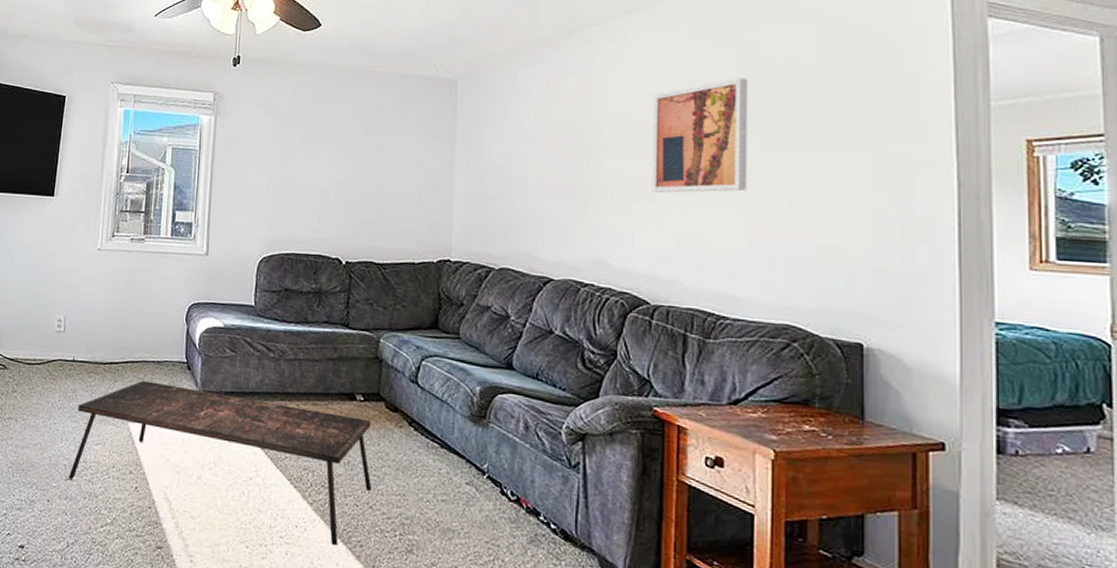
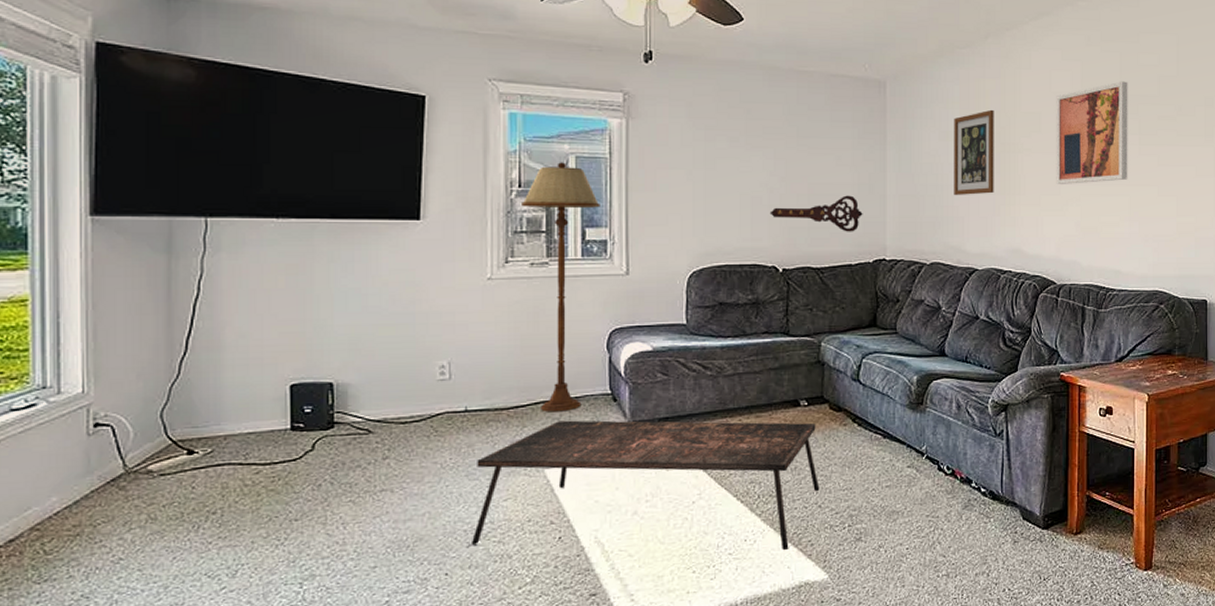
floor lamp: none [128,152,189,373] -> present [522,162,600,412]
decorative plate: none [336,193,428,230] -> present [769,195,863,232]
wall art: none [528,109,577,200] -> present [954,109,994,196]

